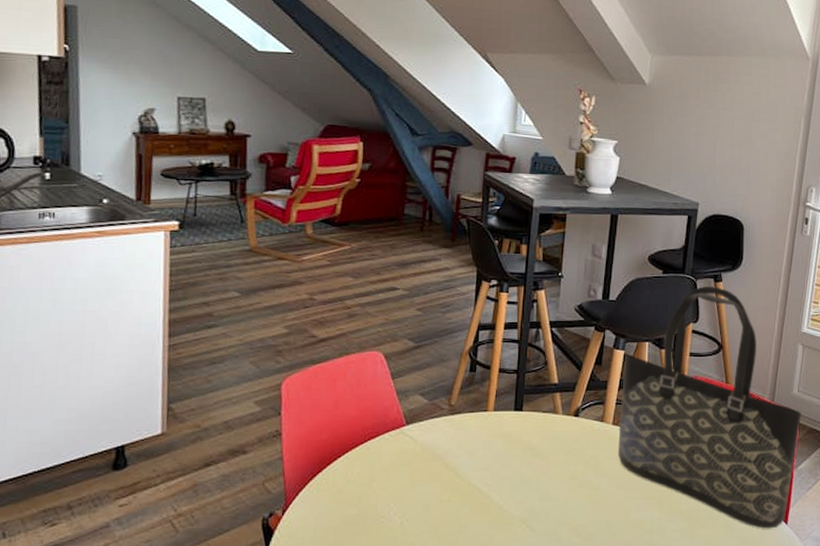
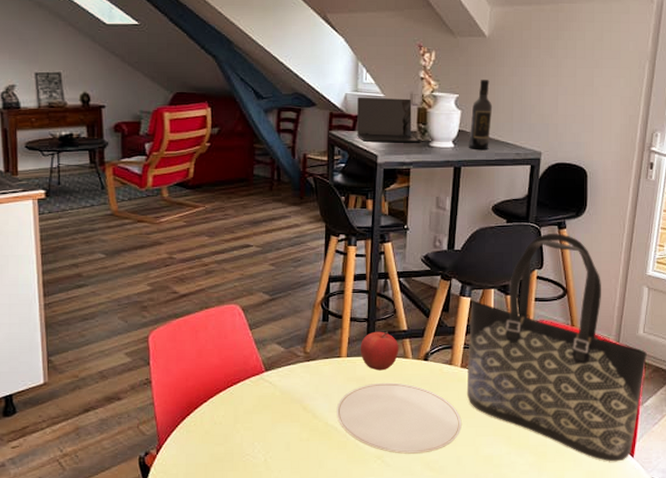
plate: none [480,439,612,518] -> present [336,382,462,454]
fruit: none [508,384,549,427] -> present [360,331,399,371]
laptop: none [513,138,578,188] -> present [357,97,421,143]
wine bottle: none [626,127,651,199] -> present [469,80,493,150]

